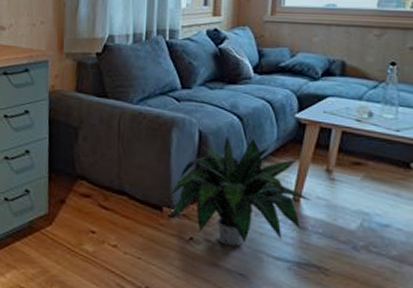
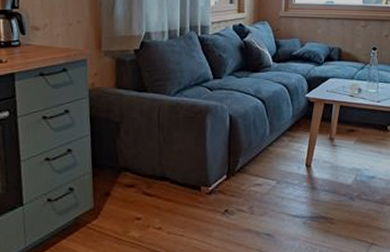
potted plant: present [166,136,311,247] -> none [204,117,319,212]

